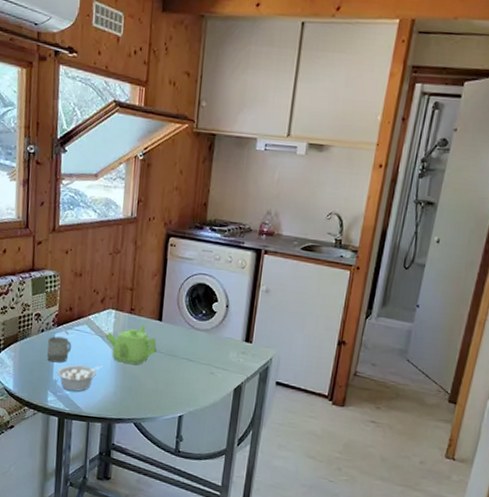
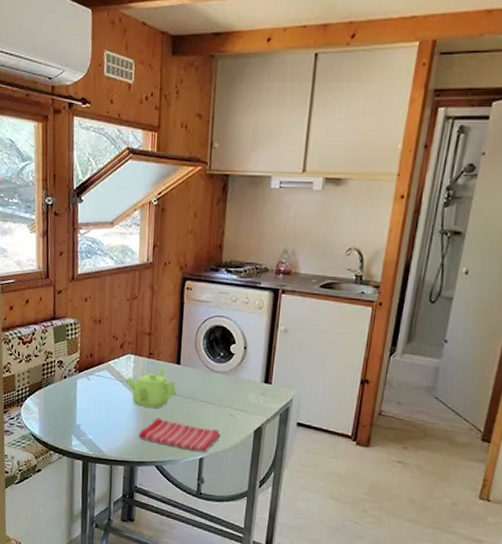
cup: present [47,336,72,363] -> none [70,382,94,408]
legume: present [56,364,103,392] -> none [79,409,124,436]
dish towel: none [117,374,201,410] -> present [138,418,221,452]

